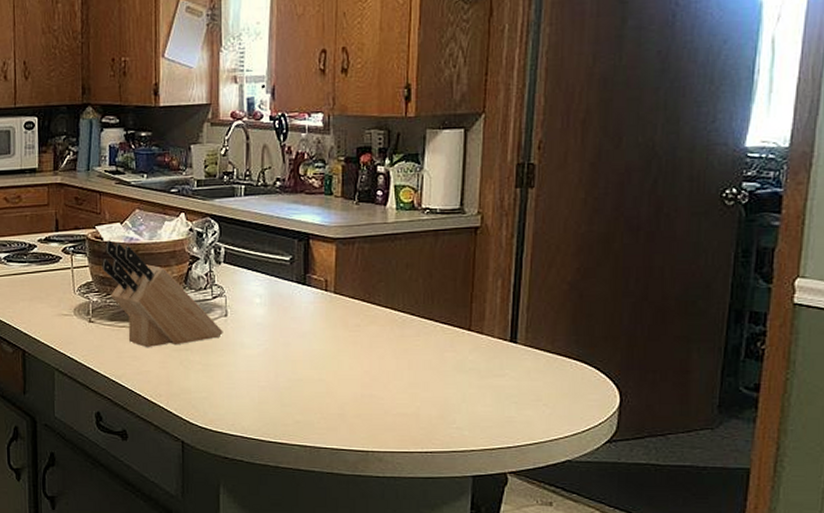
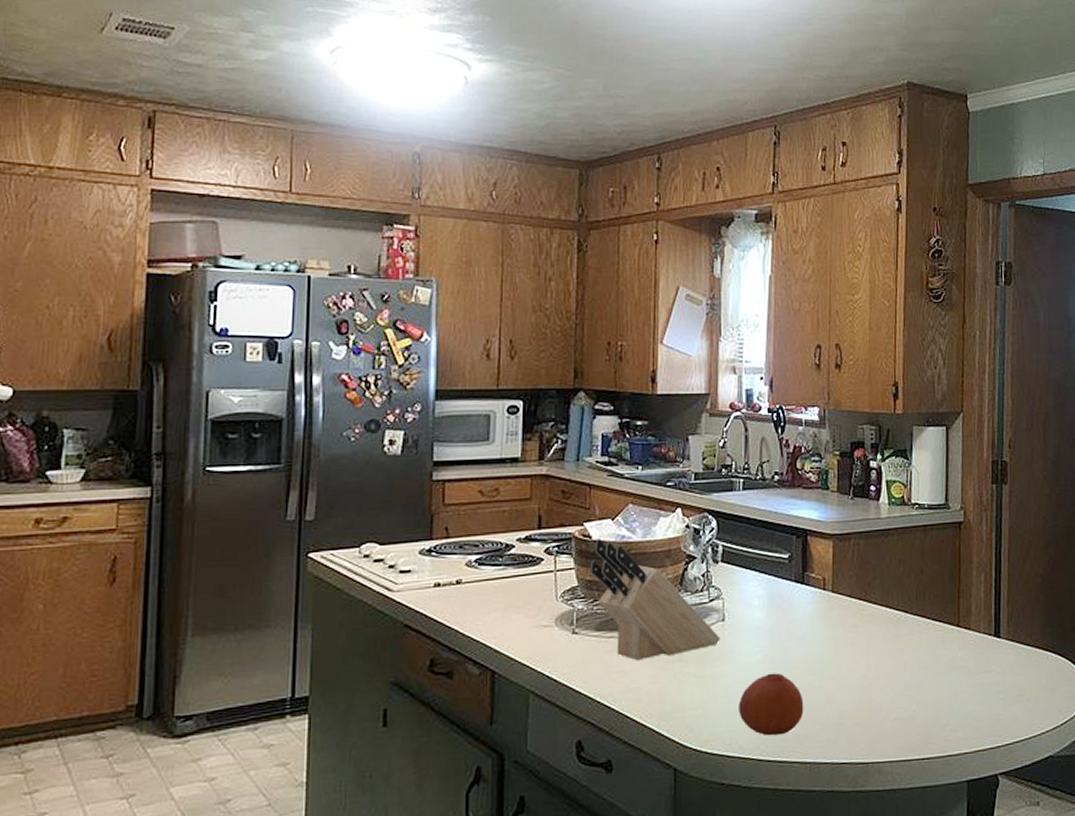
fruit: none [241,365,304,421] -> present [739,673,804,736]

